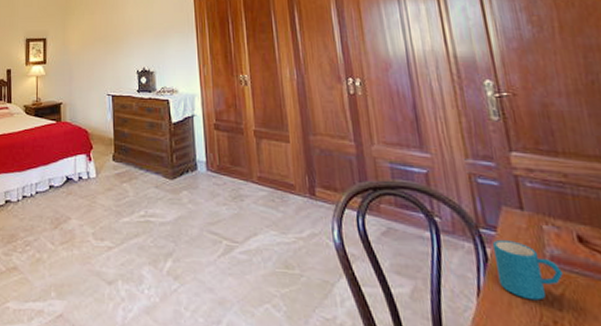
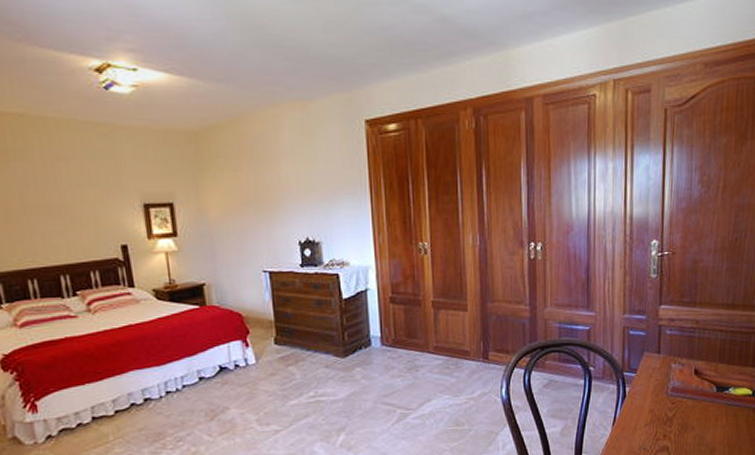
mug: present [492,239,563,301] -> none [631,378,678,423]

